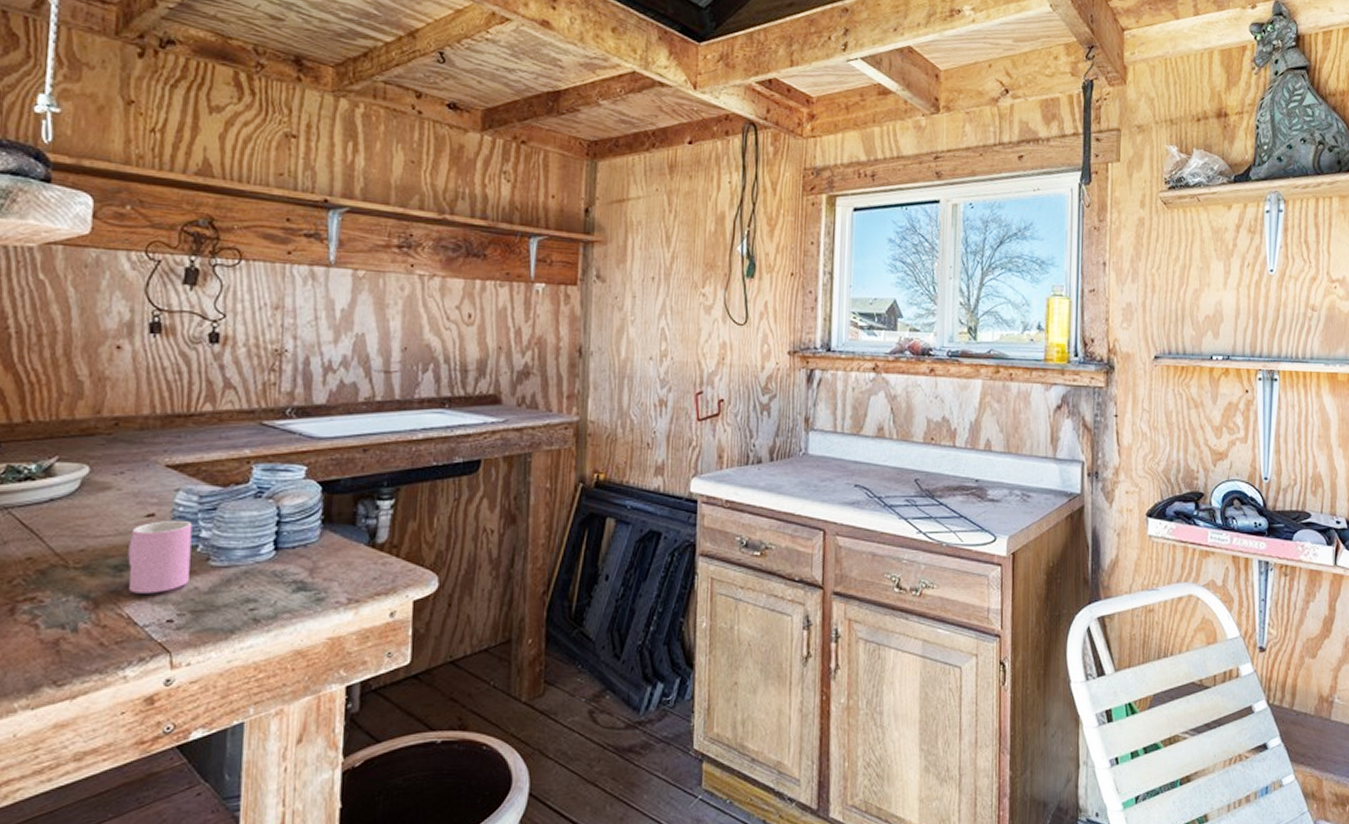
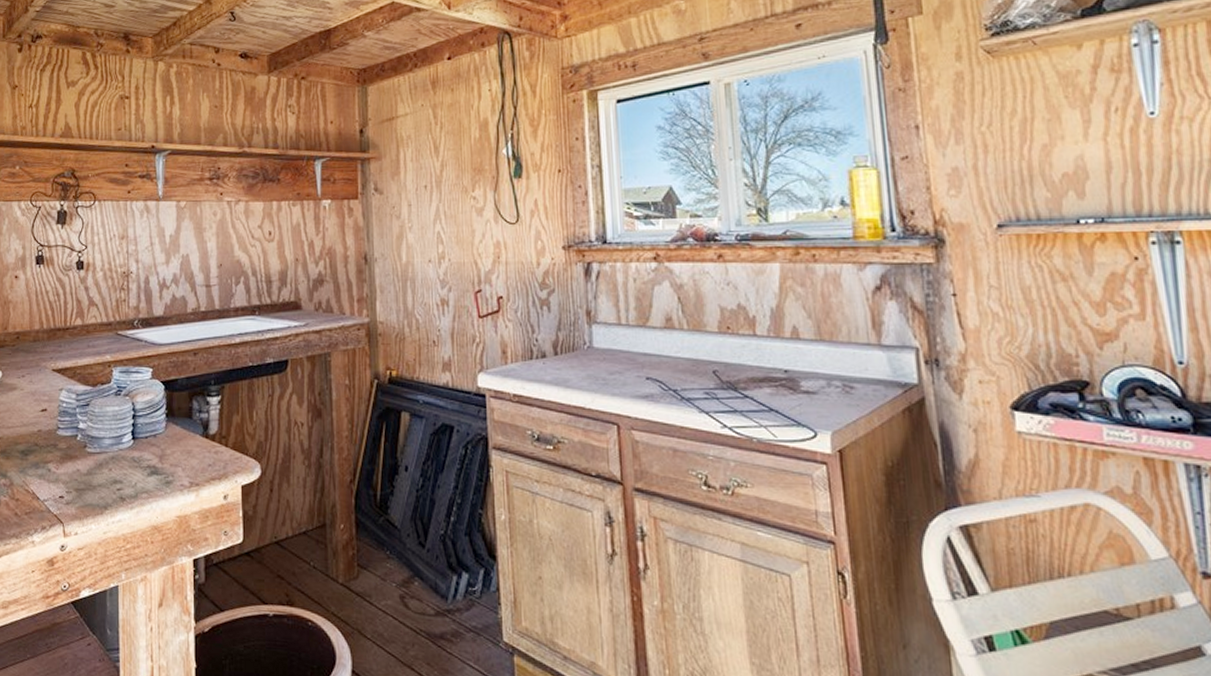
cup: present [128,520,193,594] -> none [30,414,73,474]

